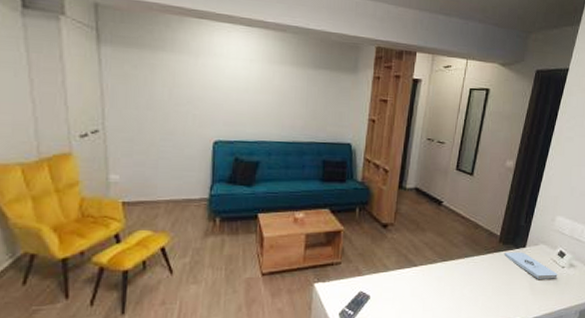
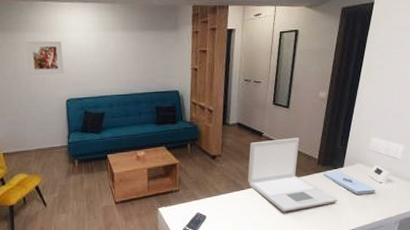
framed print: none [168,64,216,109] -> present [26,40,64,75]
laptop: none [421,210,518,295] -> present [248,138,338,212]

